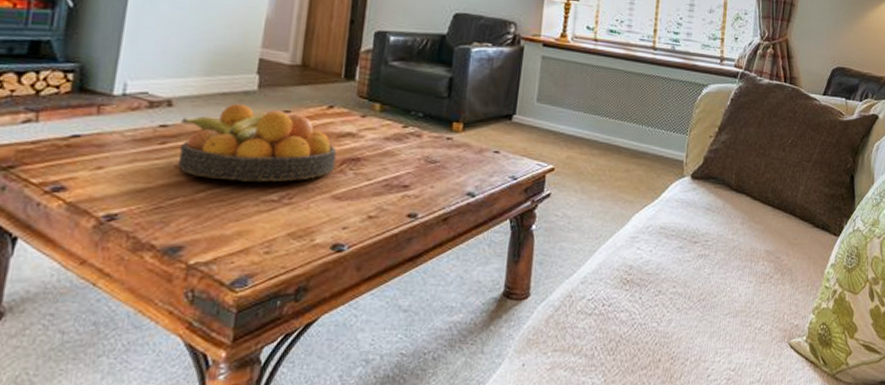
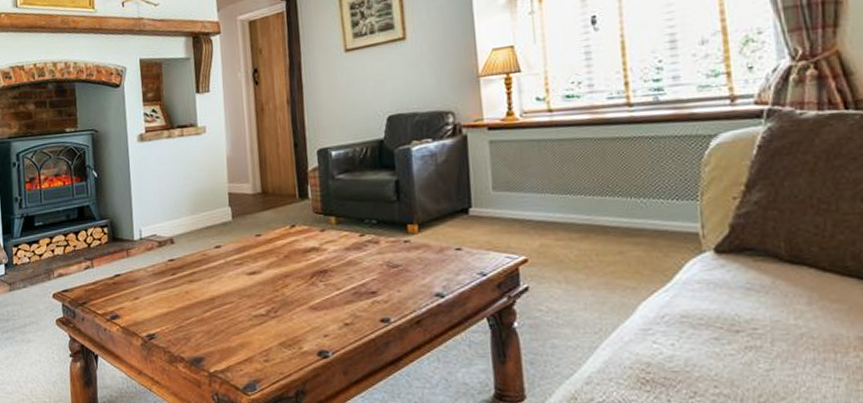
fruit bowl: present [179,104,337,182] -> none [182,234,307,301]

